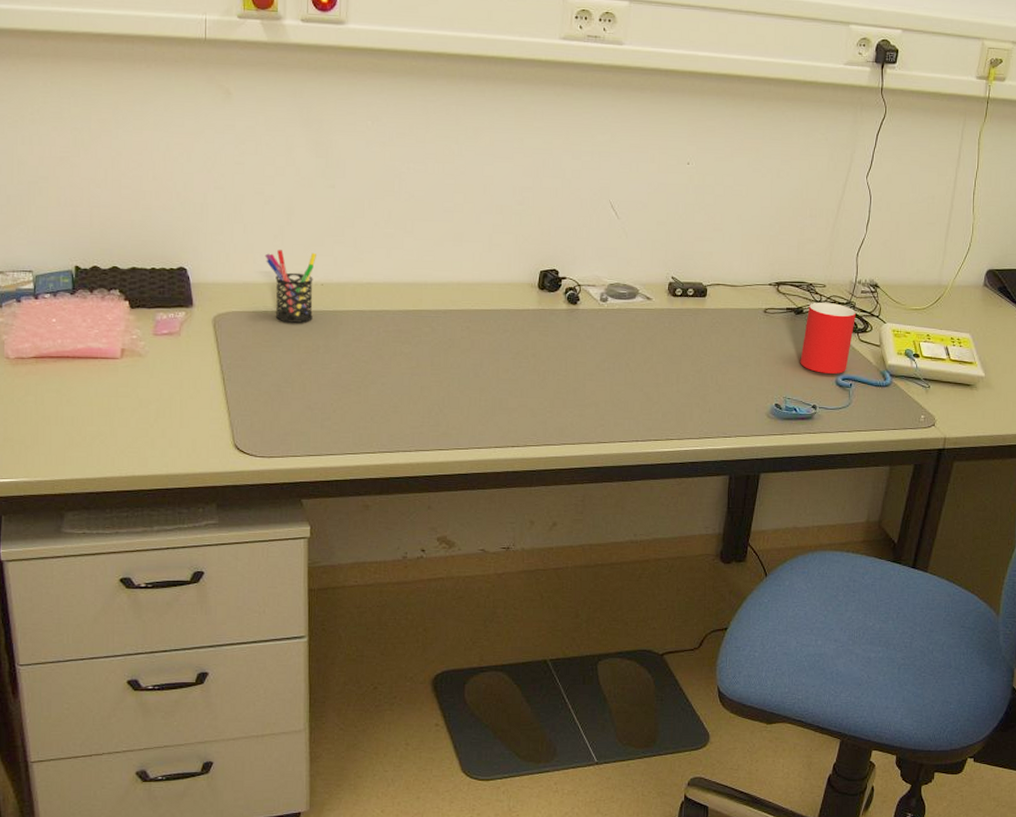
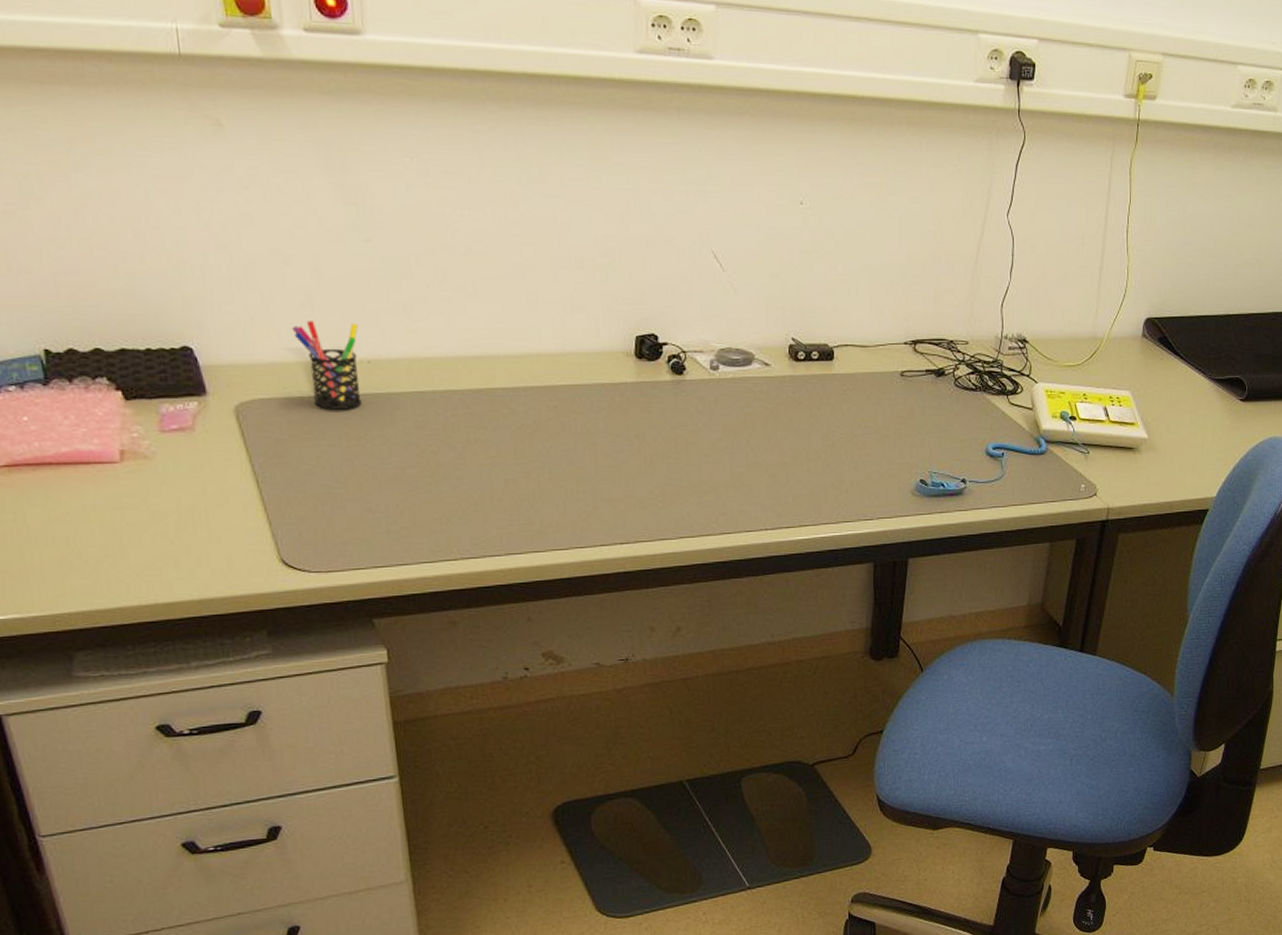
cup: present [800,302,856,374] -> none [945,362,1004,443]

